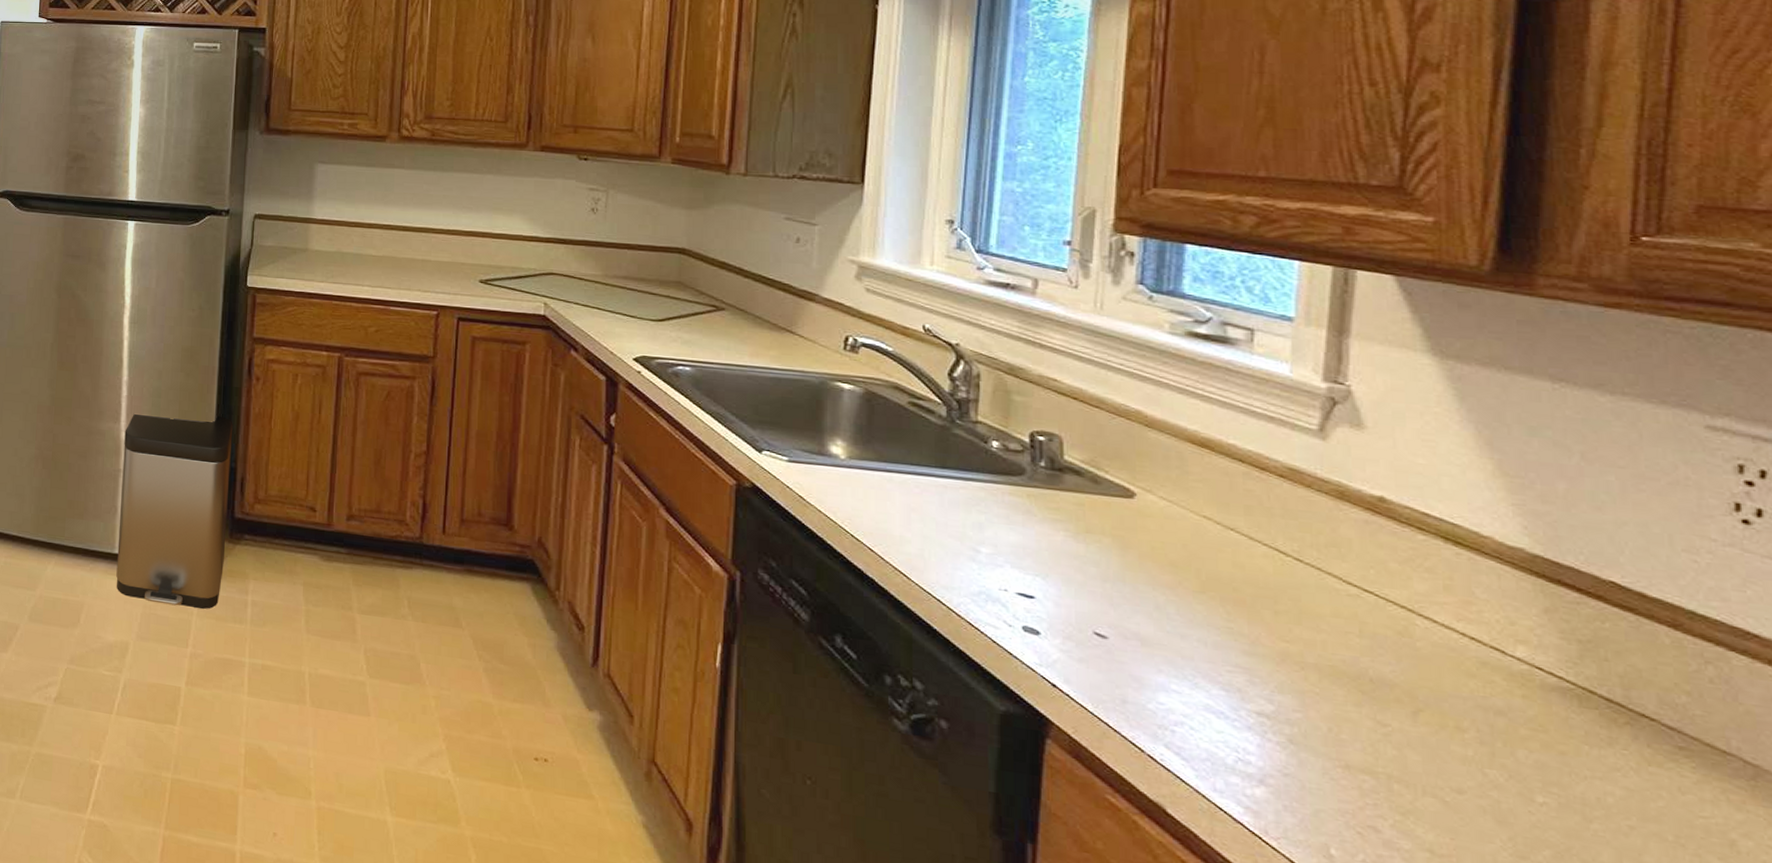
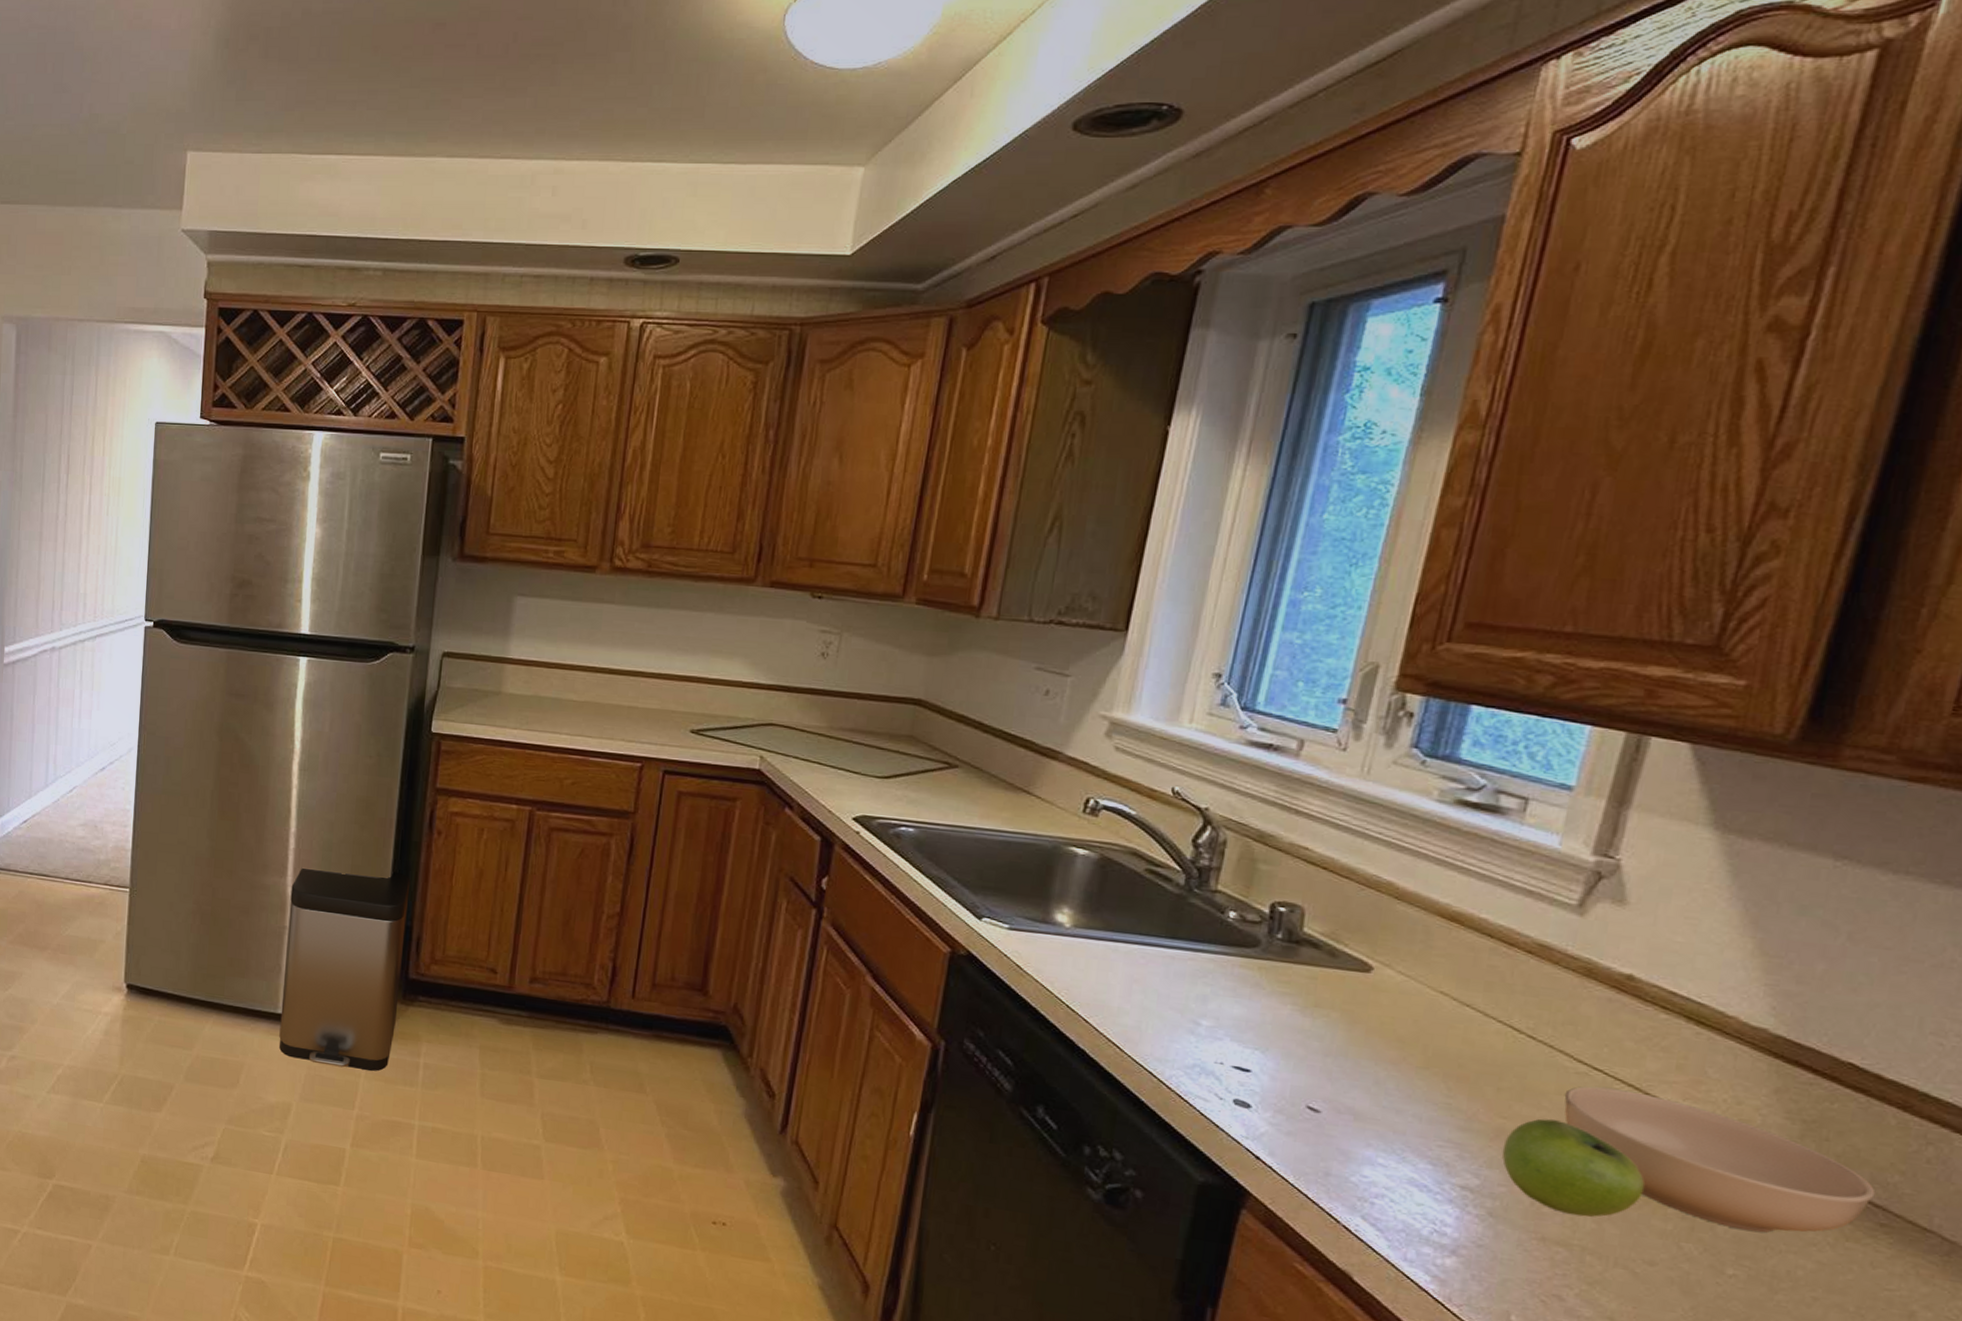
fruit: none [1290,642,1436,743] -> present [1502,1119,1645,1217]
bowl: none [1340,608,1667,758] -> present [1564,1086,1876,1233]

